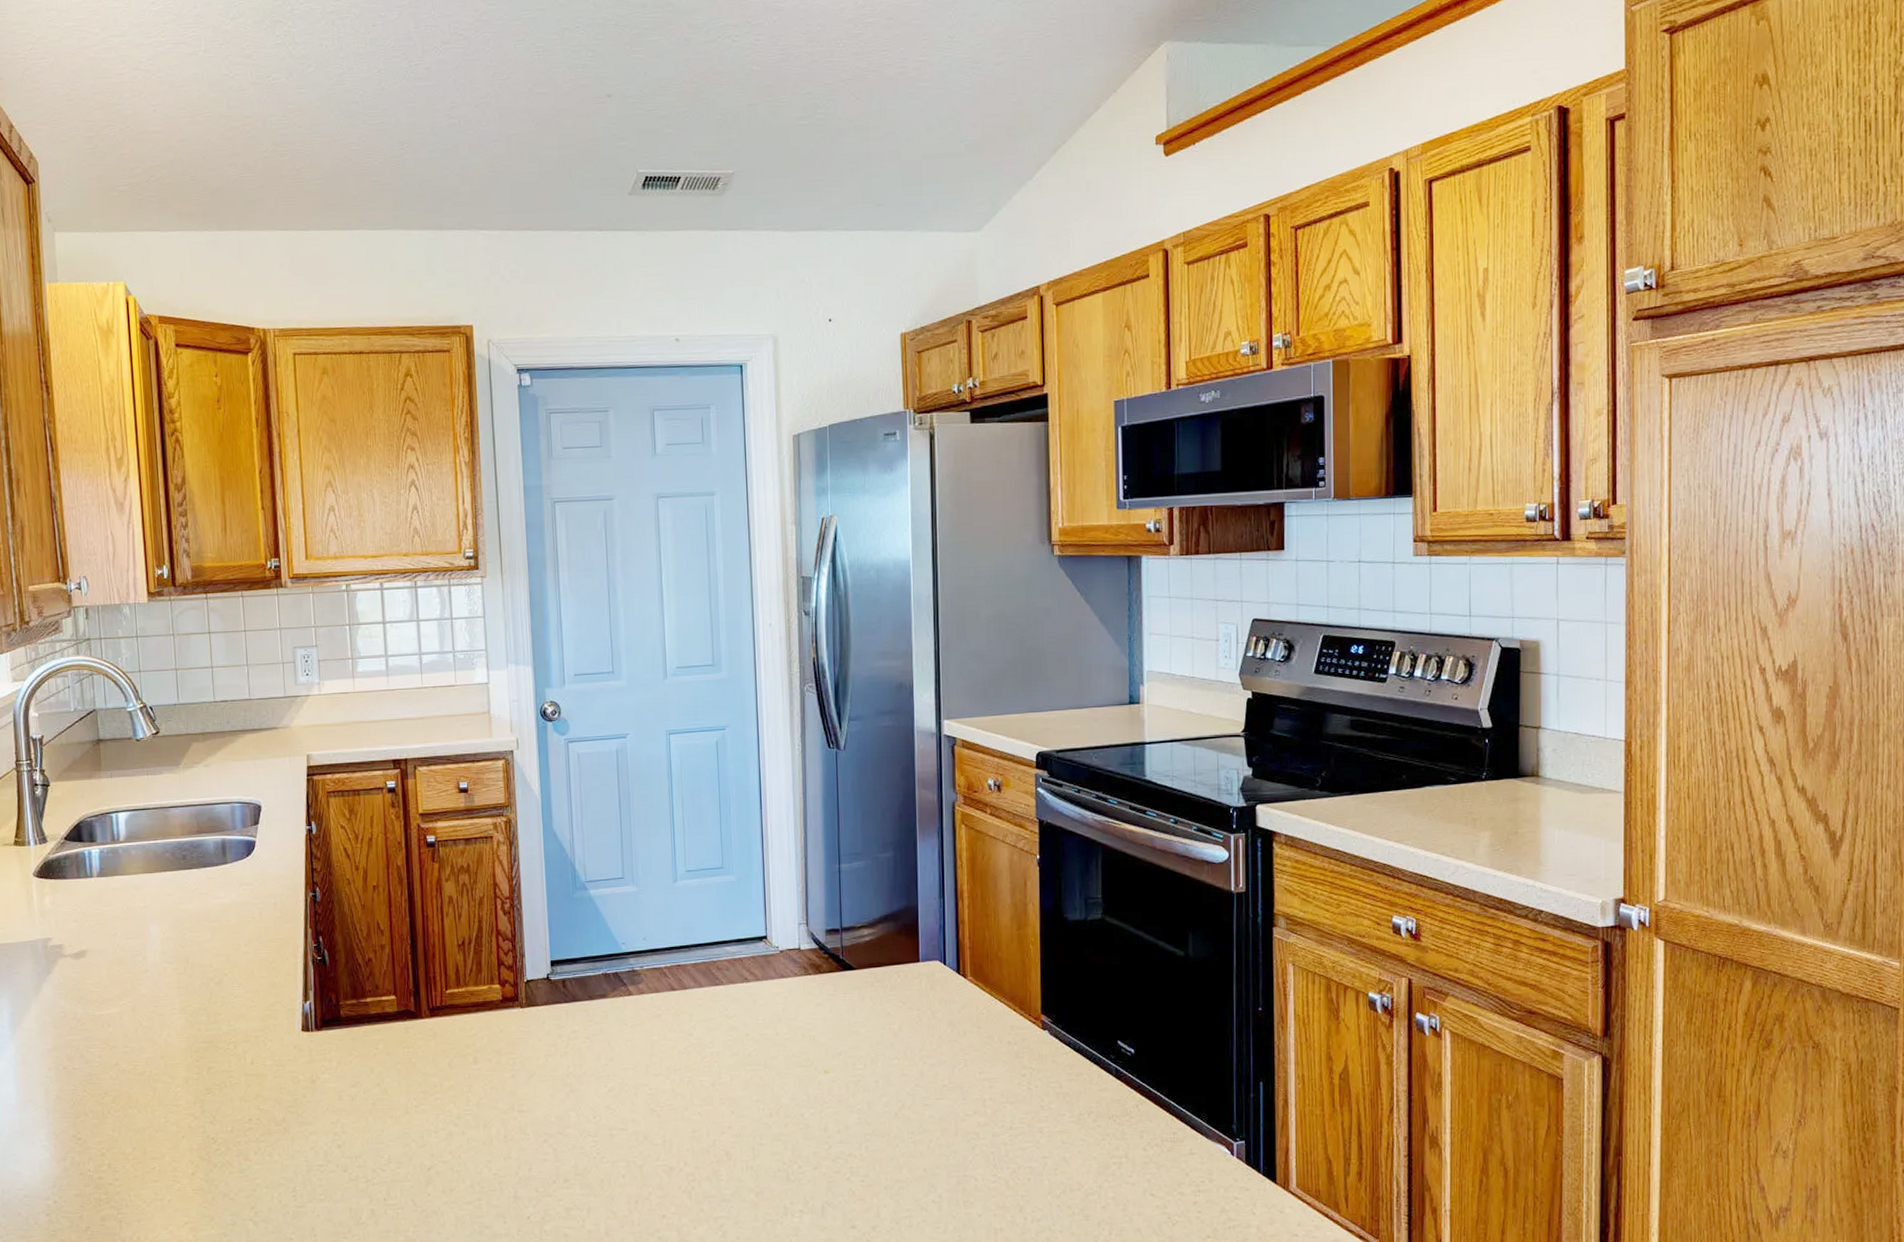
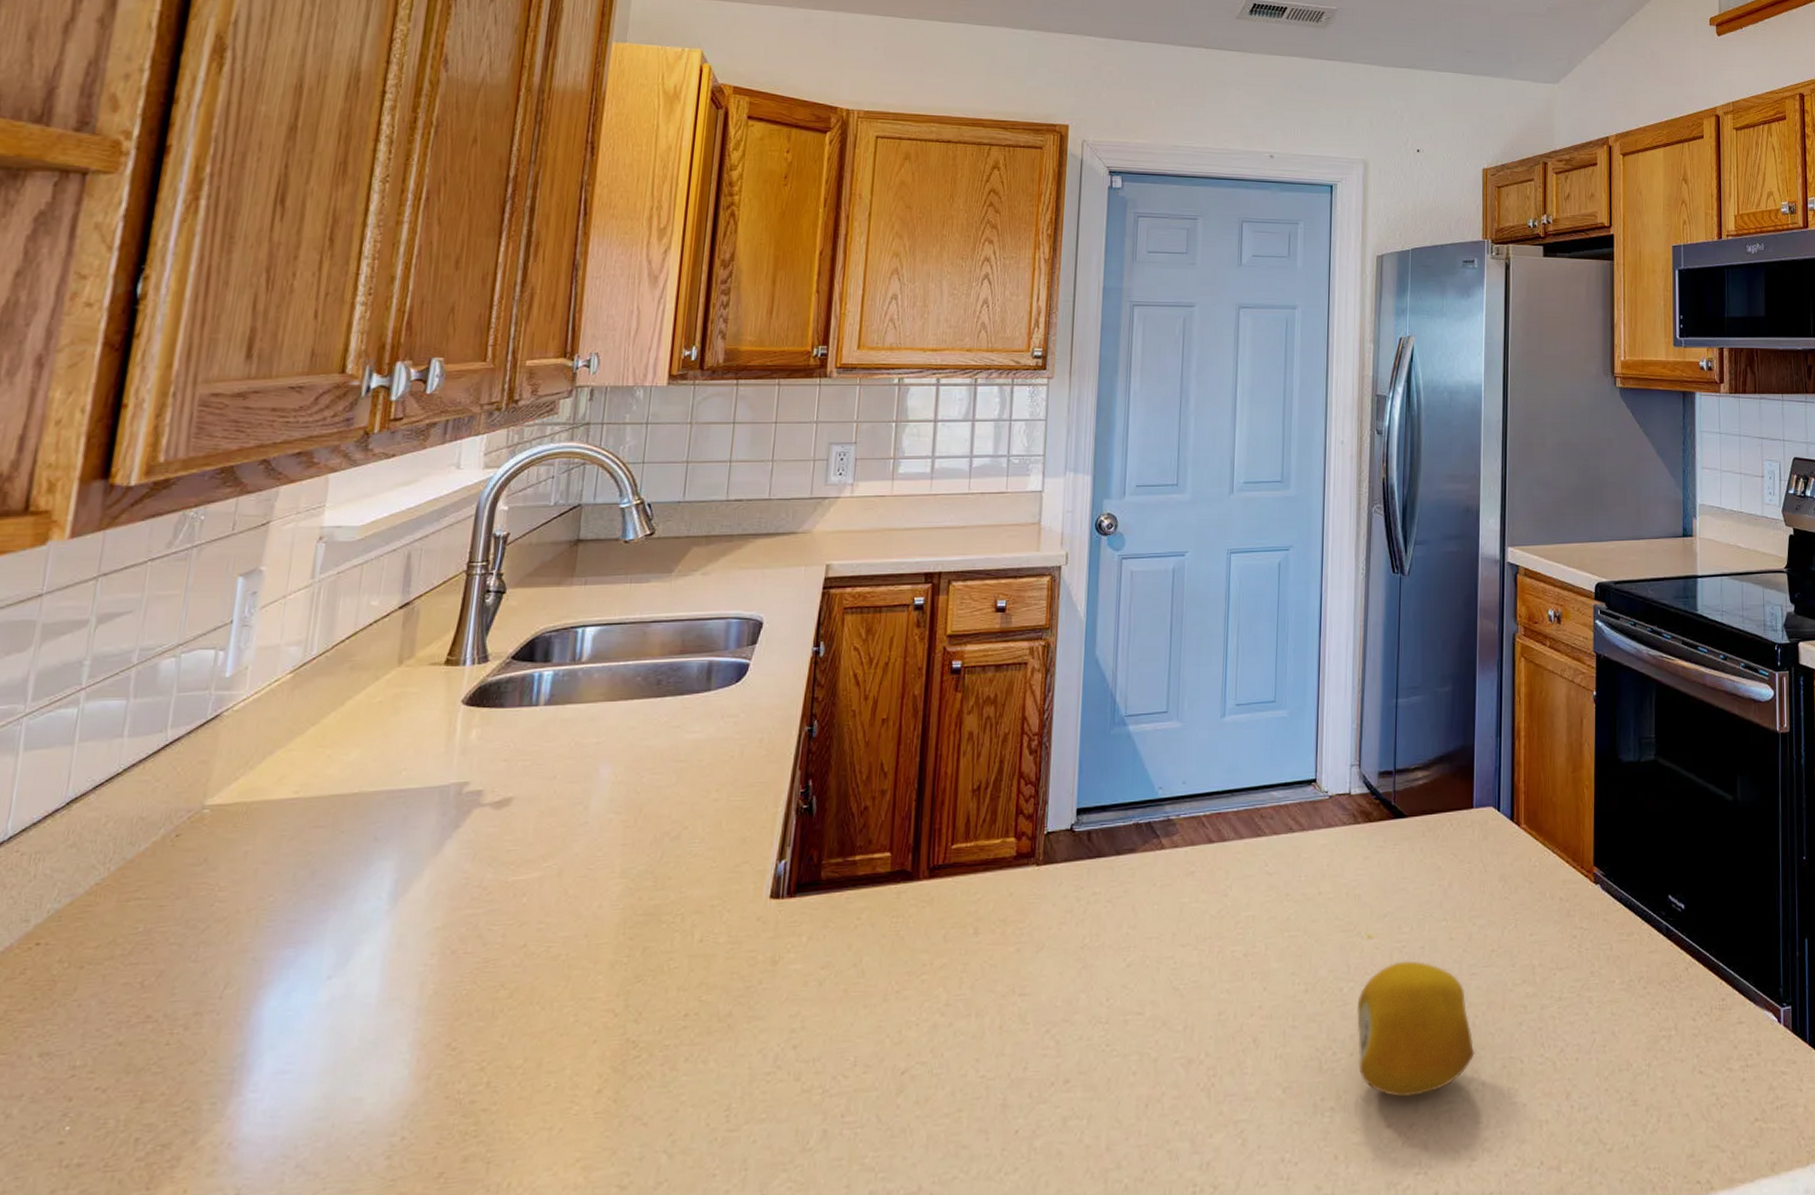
fruit: none [818,1092,931,1204] -> present [1357,960,1475,1097]

